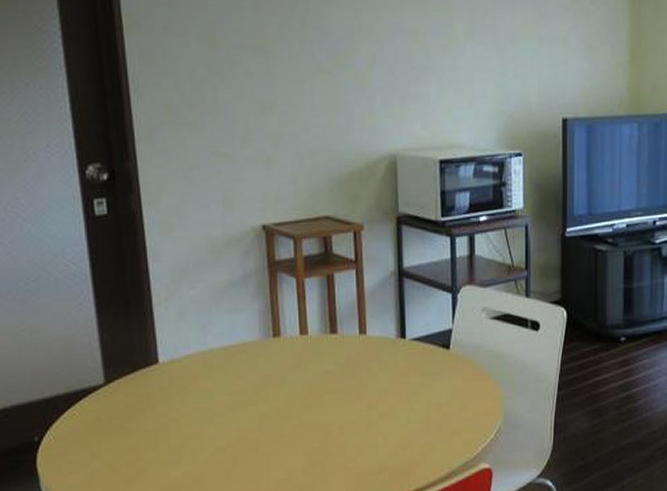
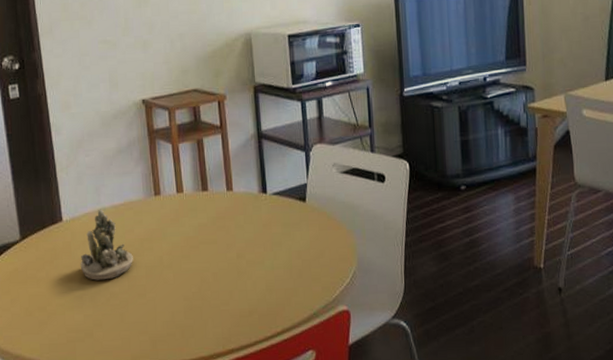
succulent planter: none [179,350,245,433] -> present [80,209,133,280]

